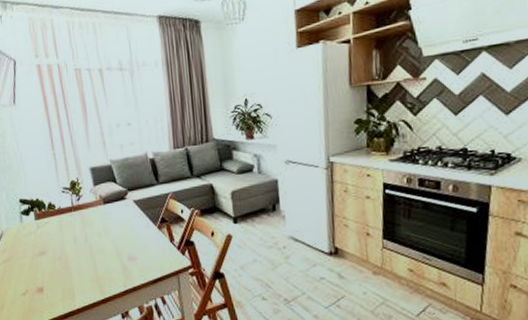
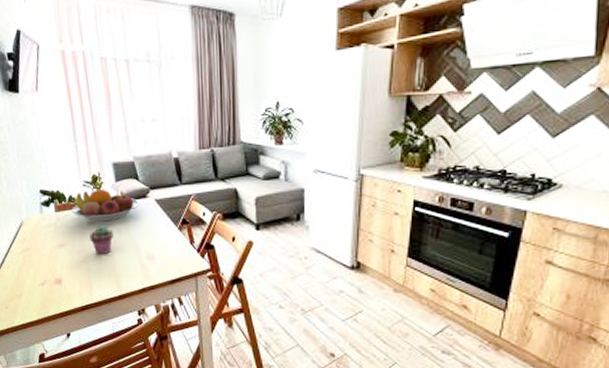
fruit bowl: none [51,195,118,227] -> present [72,190,139,221]
potted succulent: none [70,230,94,260] -> present [89,225,114,255]

